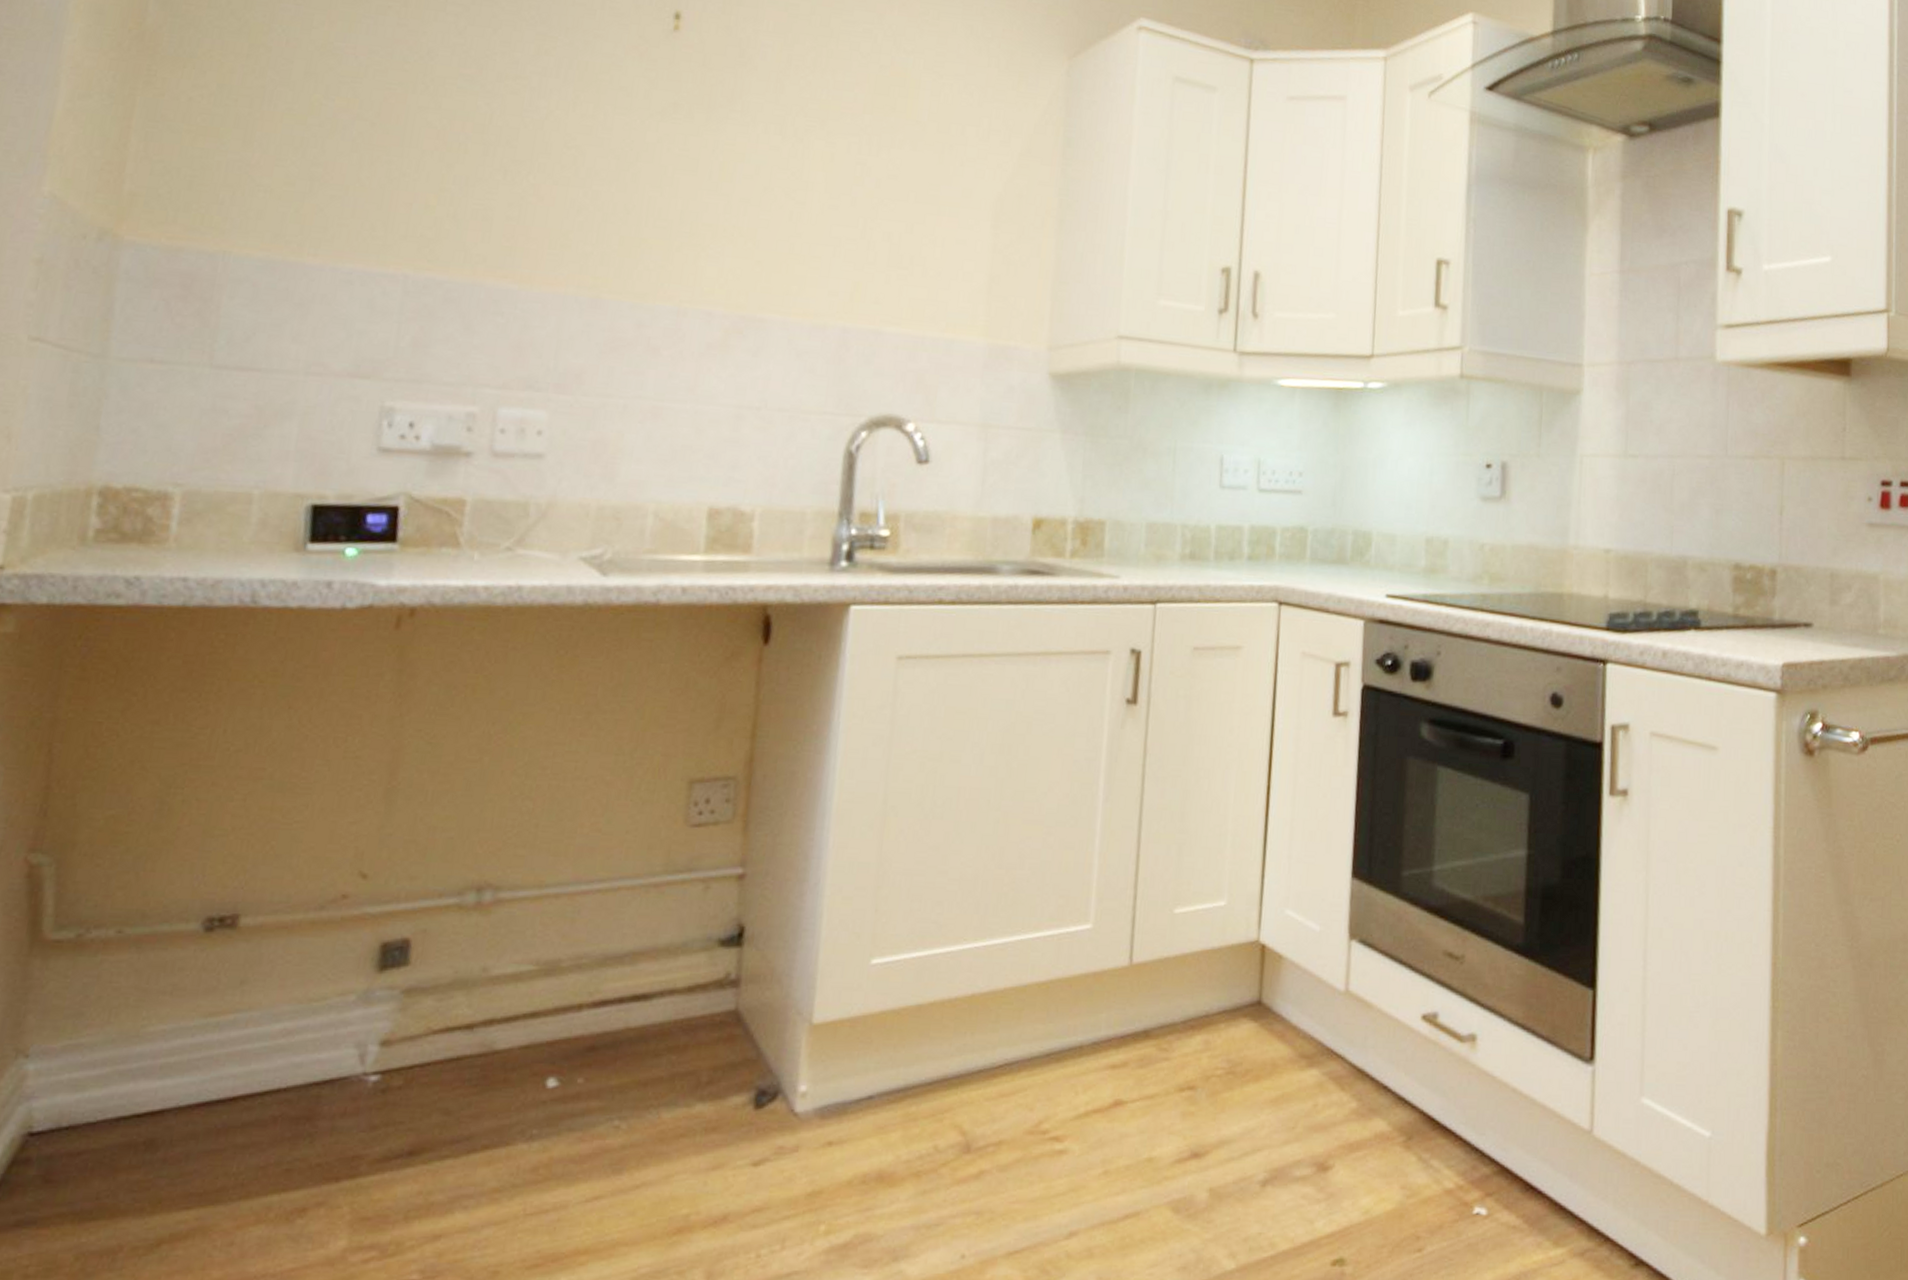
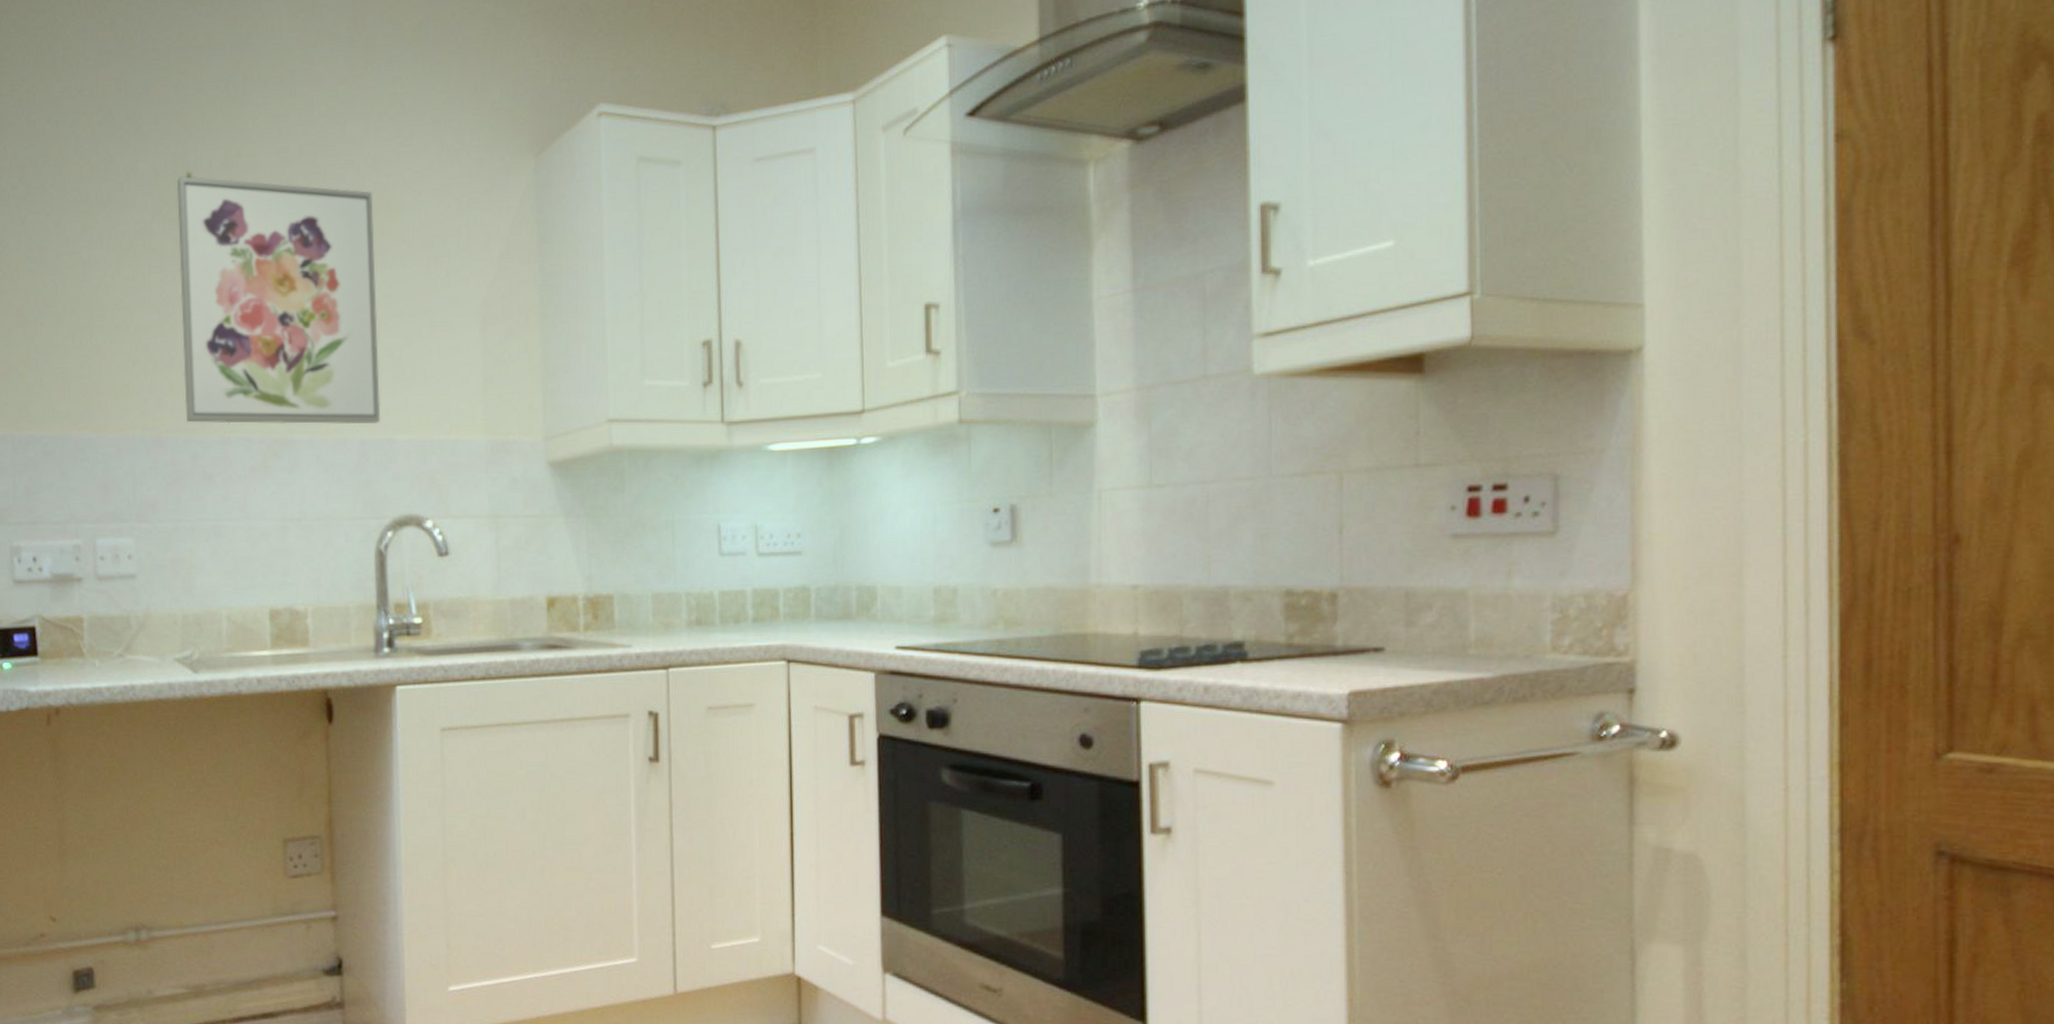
wall art: none [635,14,889,312] -> present [176,176,381,425]

